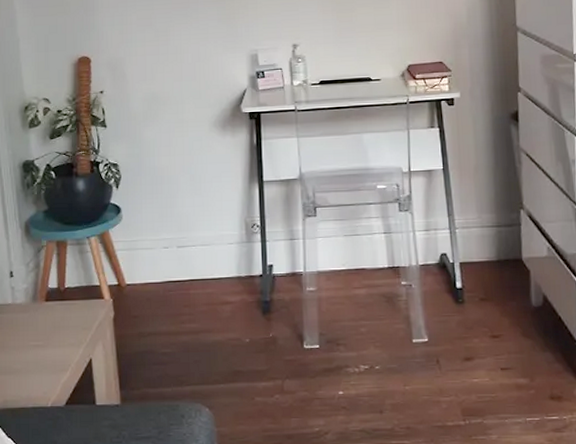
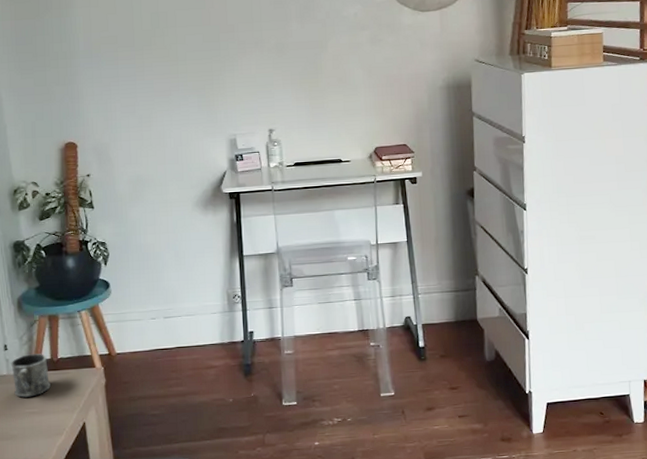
mug: none [16,282,57,329] -> present [11,354,51,398]

